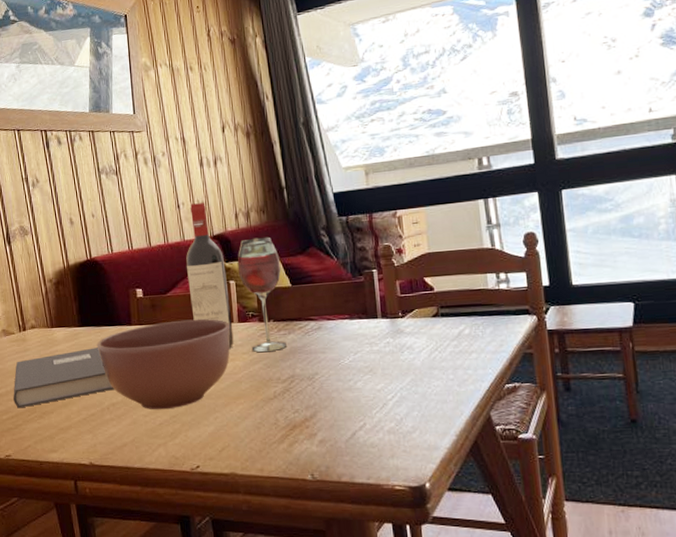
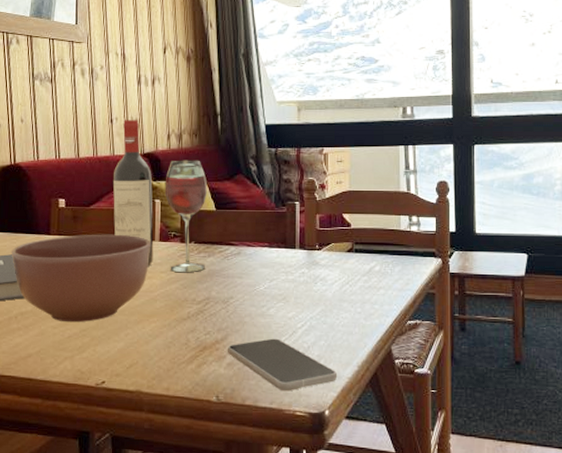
mobile phone: none [317,412,435,466] -> present [227,338,338,392]

